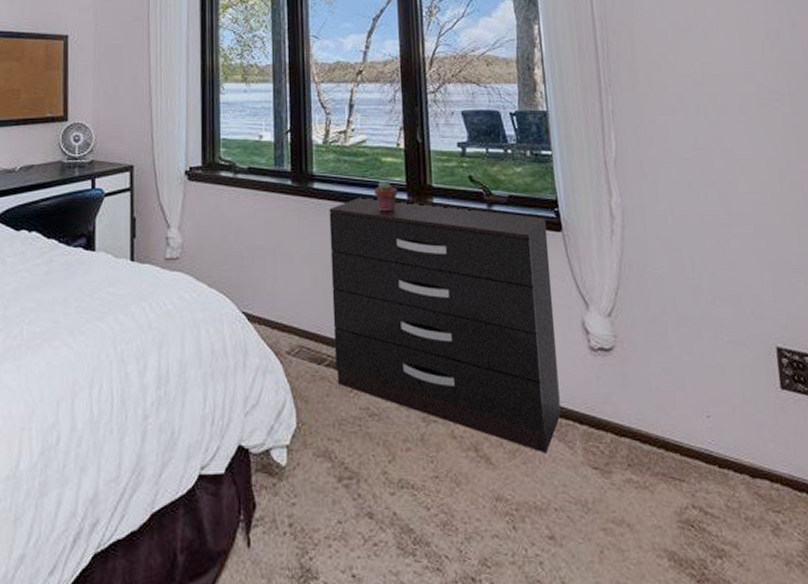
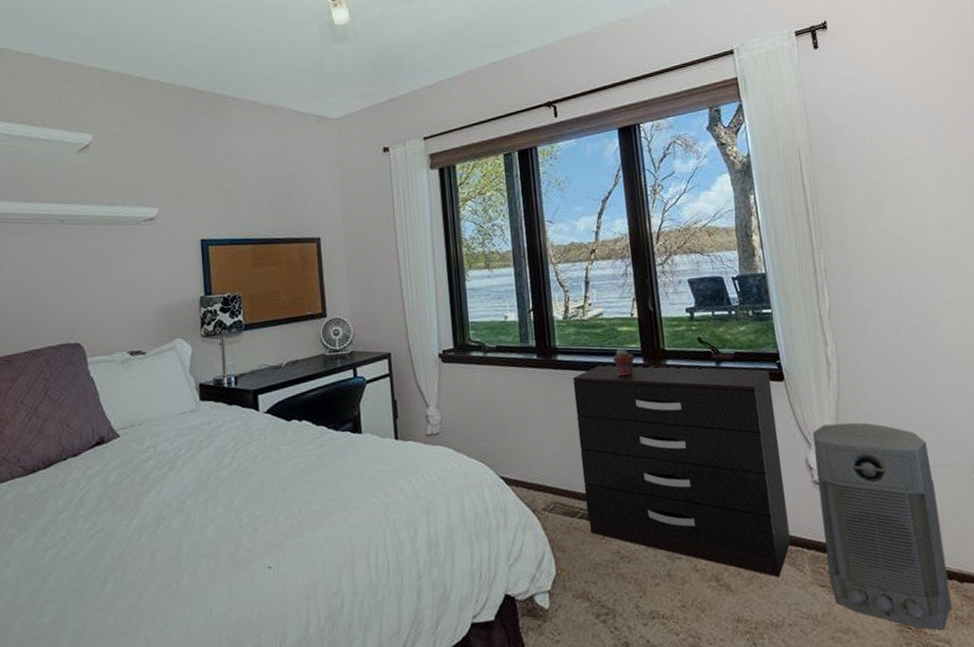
air purifier: none [590,284,741,532] -> present [812,422,952,630]

